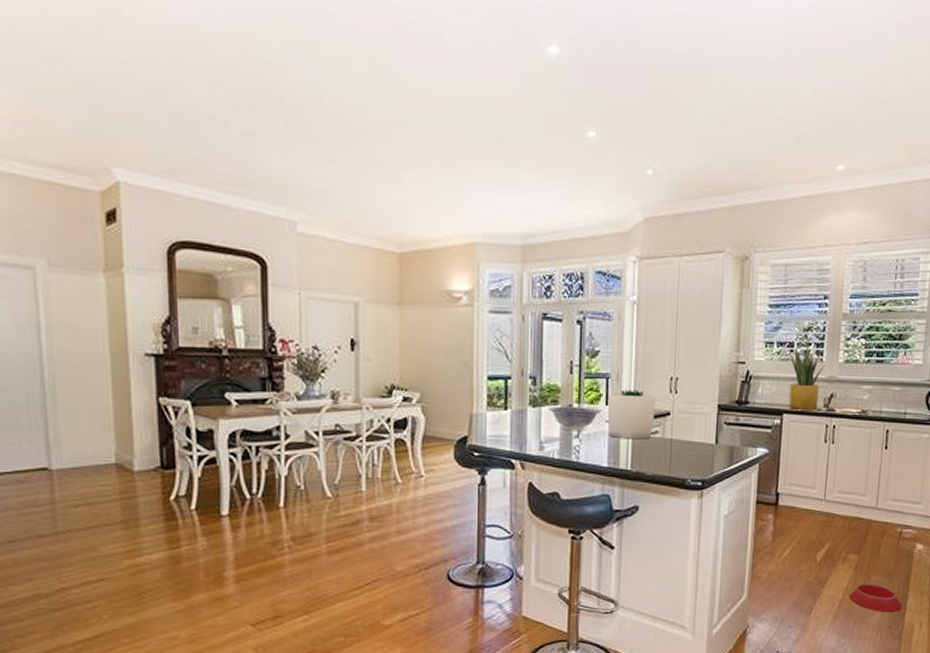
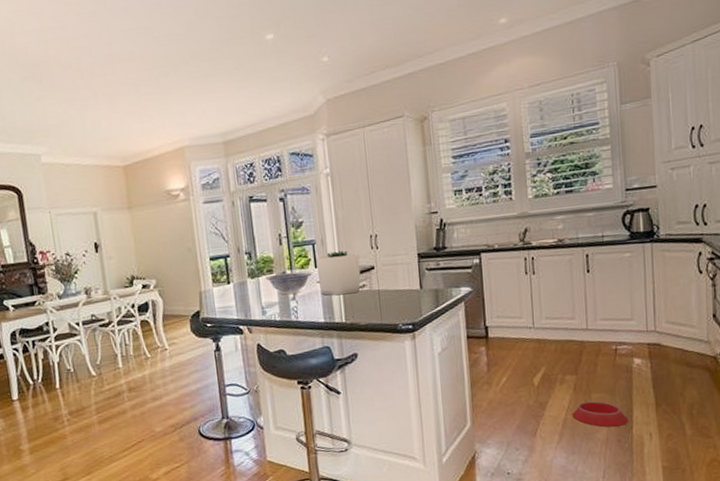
planter: present [788,346,825,411] -> none [478,188,515,249]

